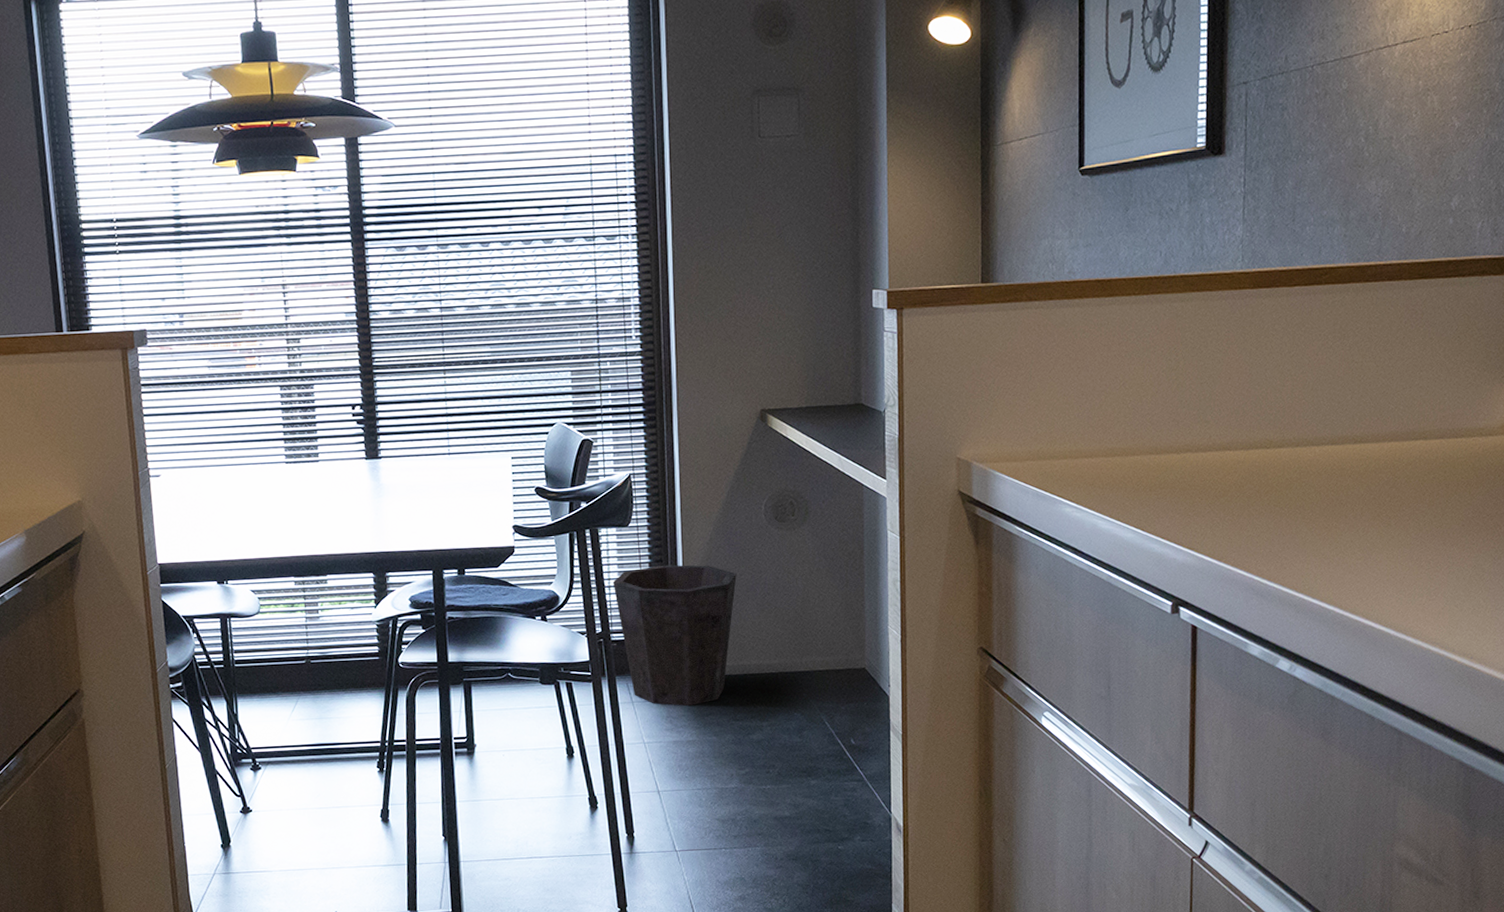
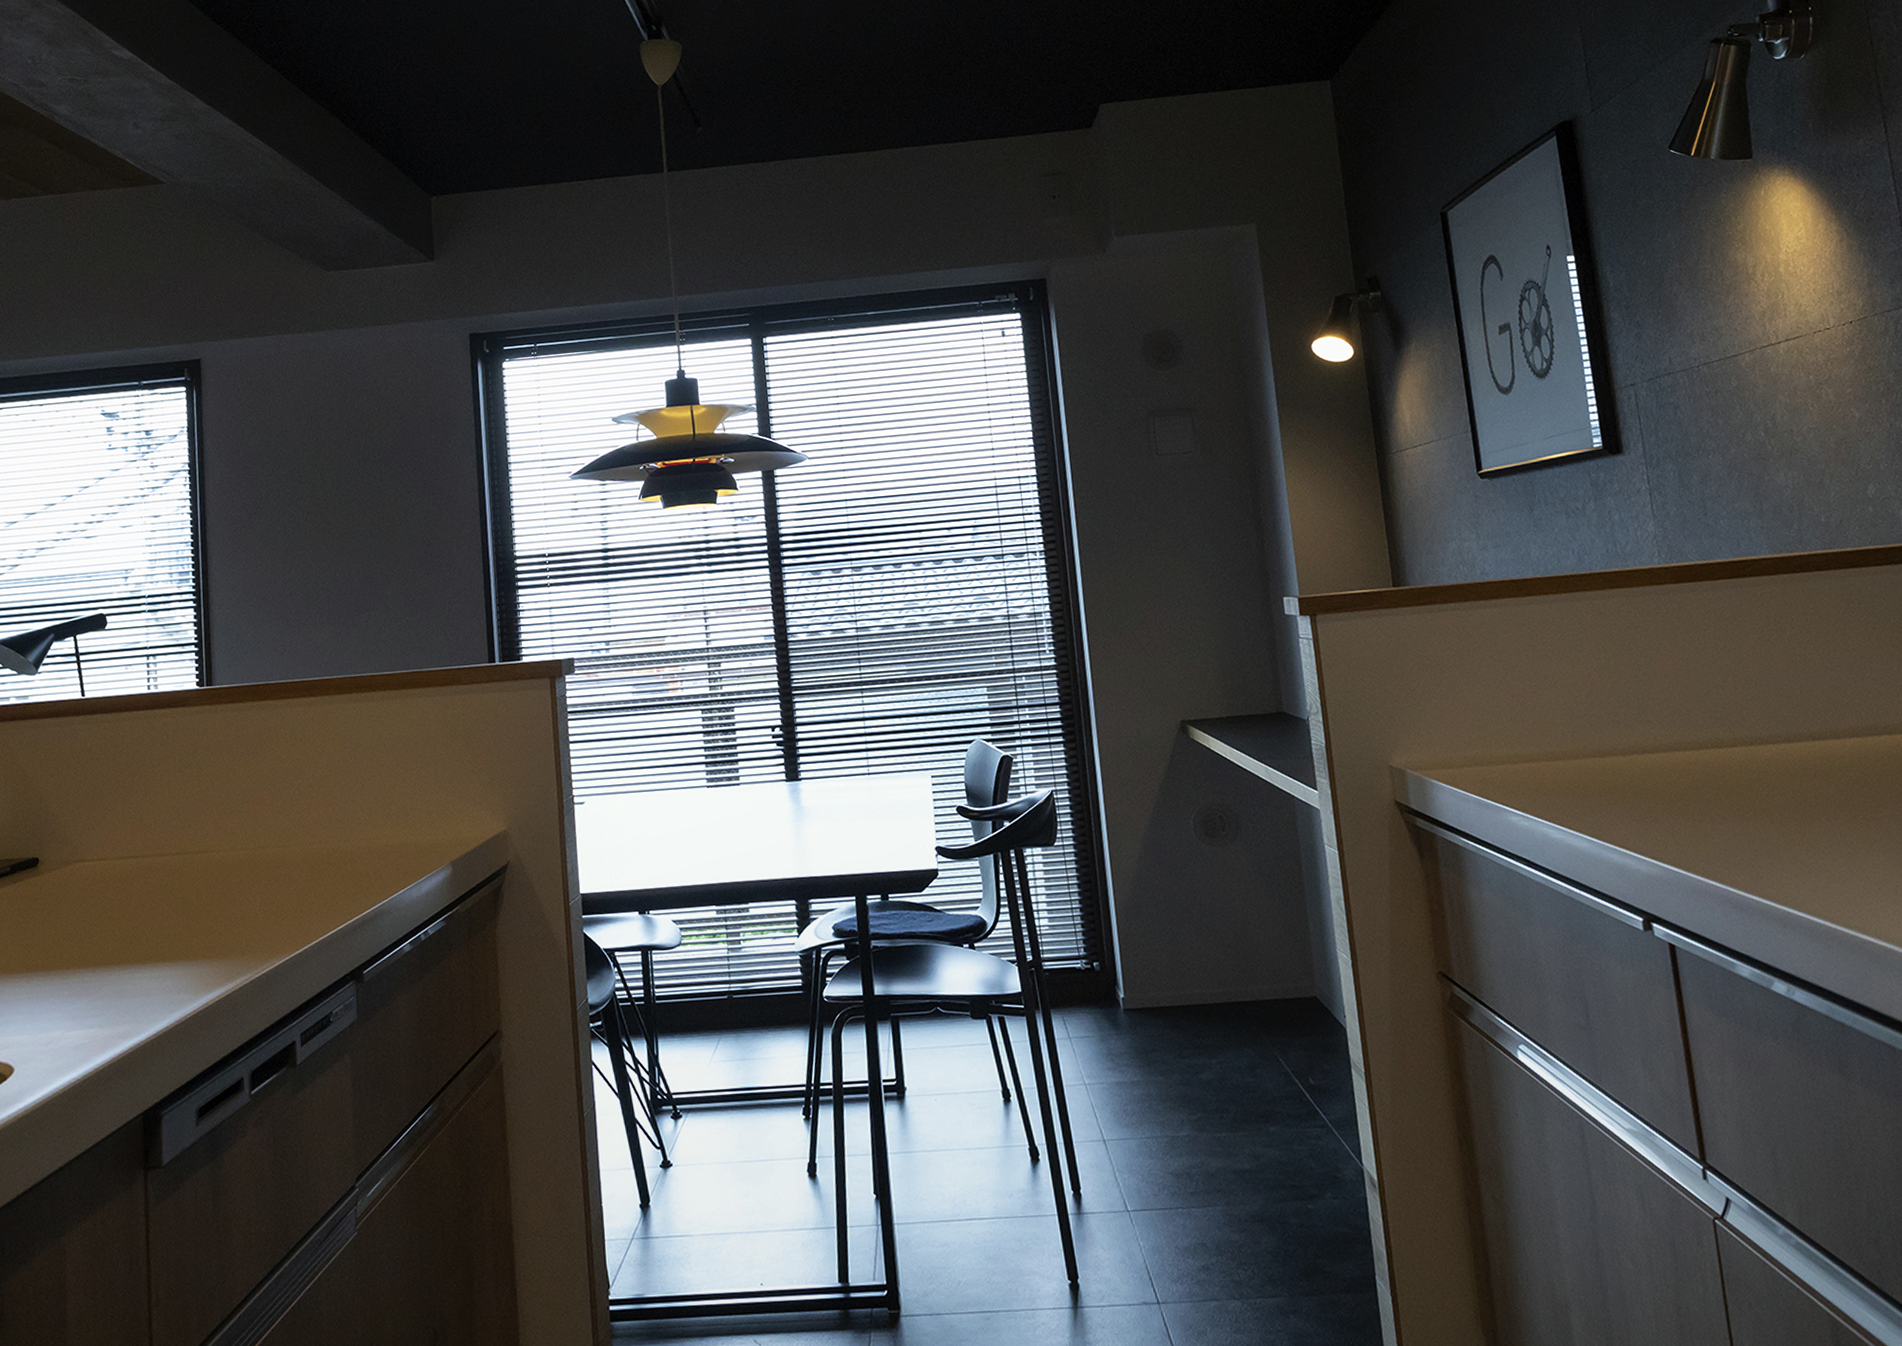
waste bin: present [612,564,737,707] -> none [1041,885,1170,1043]

